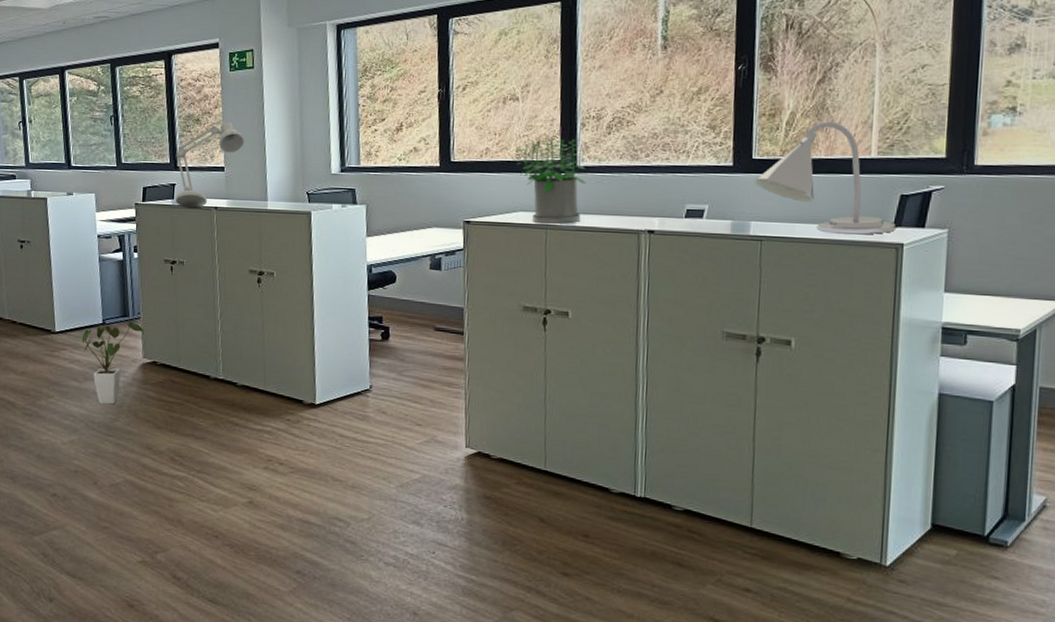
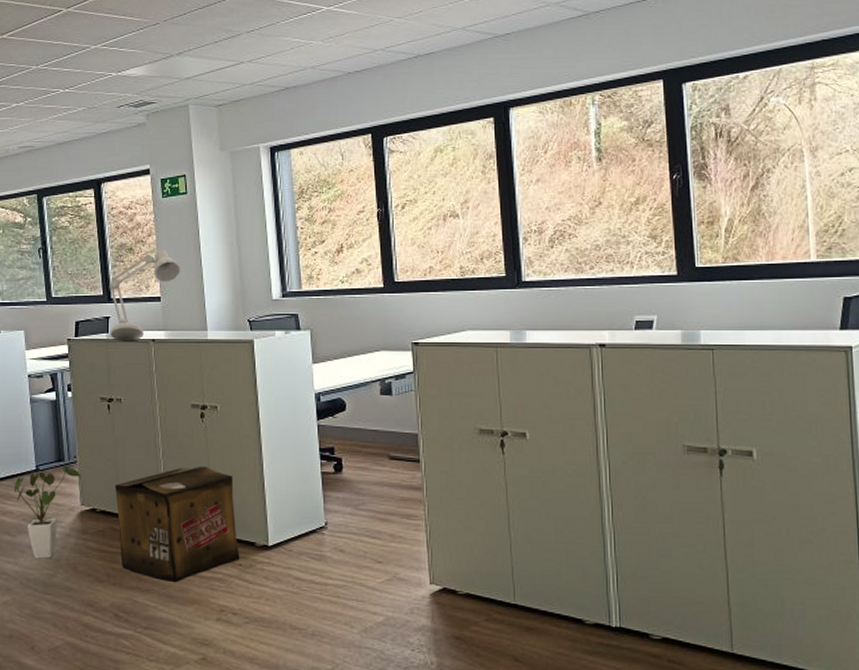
cardboard box: none [175,327,289,432] -> present [115,465,240,582]
potted plant: present [516,138,586,225] -> none [460,254,533,343]
table lamp: present [754,121,899,235] -> none [699,226,845,339]

